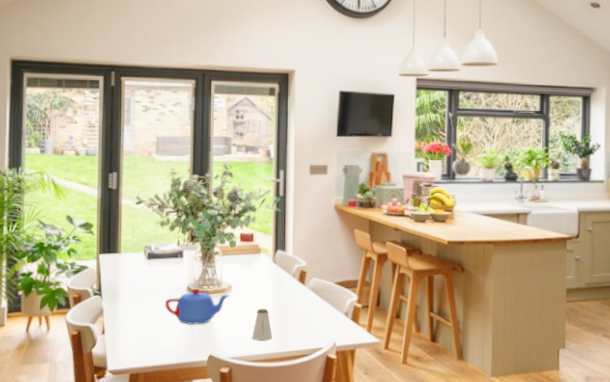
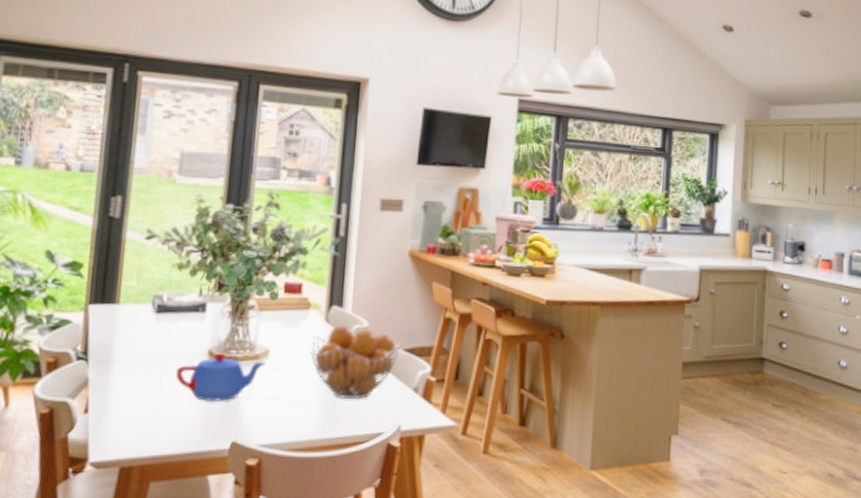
saltshaker: present [252,308,272,340] -> none [291,381,319,423]
fruit basket: none [262,265,333,323] -> present [310,325,401,400]

